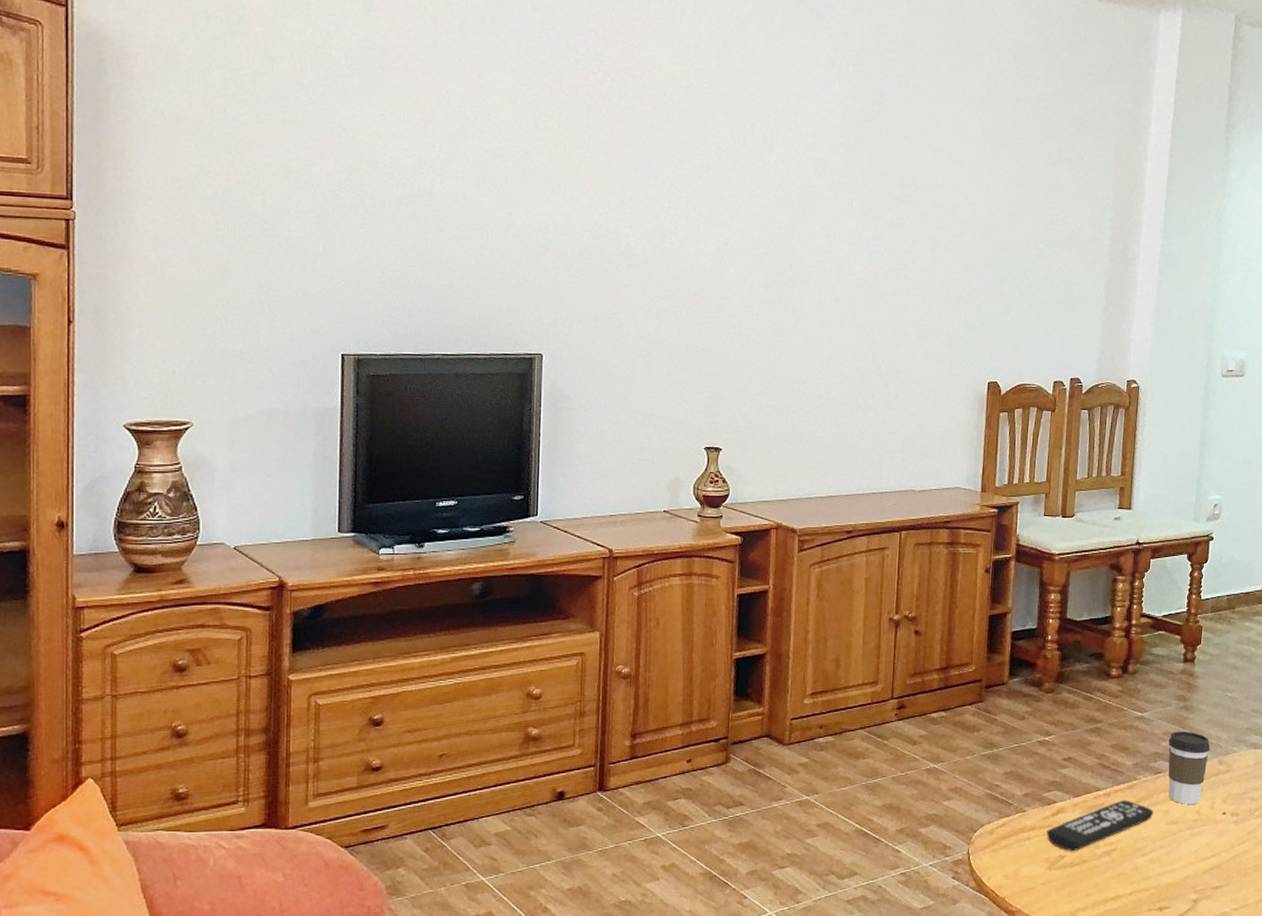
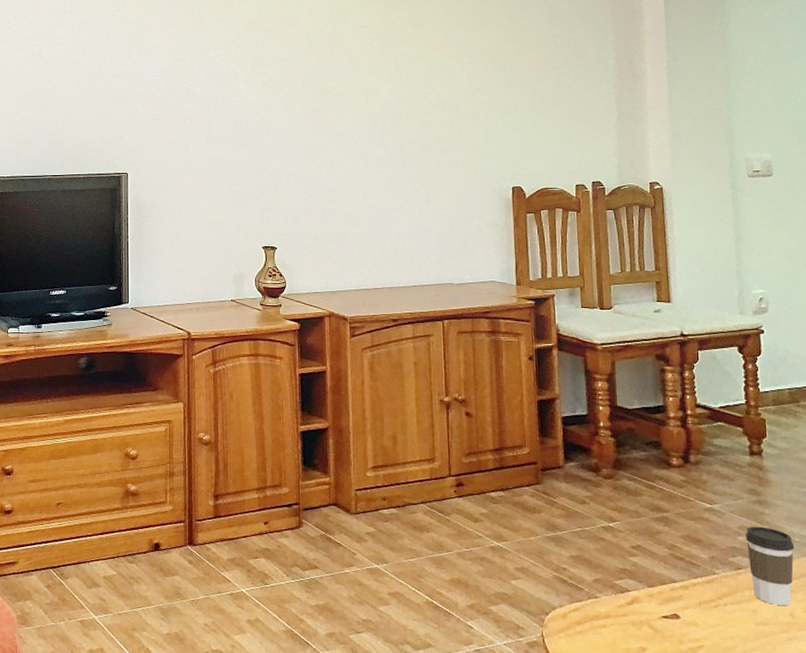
remote control: present [1047,800,1154,851] -> none [623,594,740,644]

